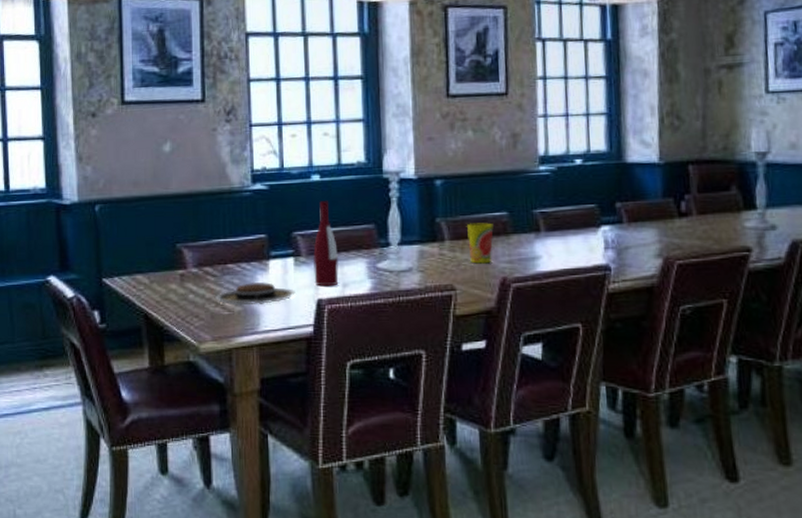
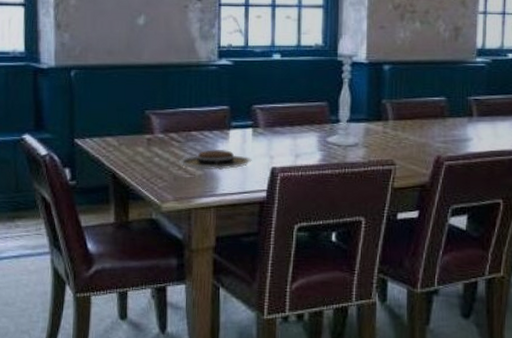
wine bottle: present [313,201,339,287] -> none [270,78,293,156]
cup: present [466,222,494,264] -> none [408,106,432,143]

